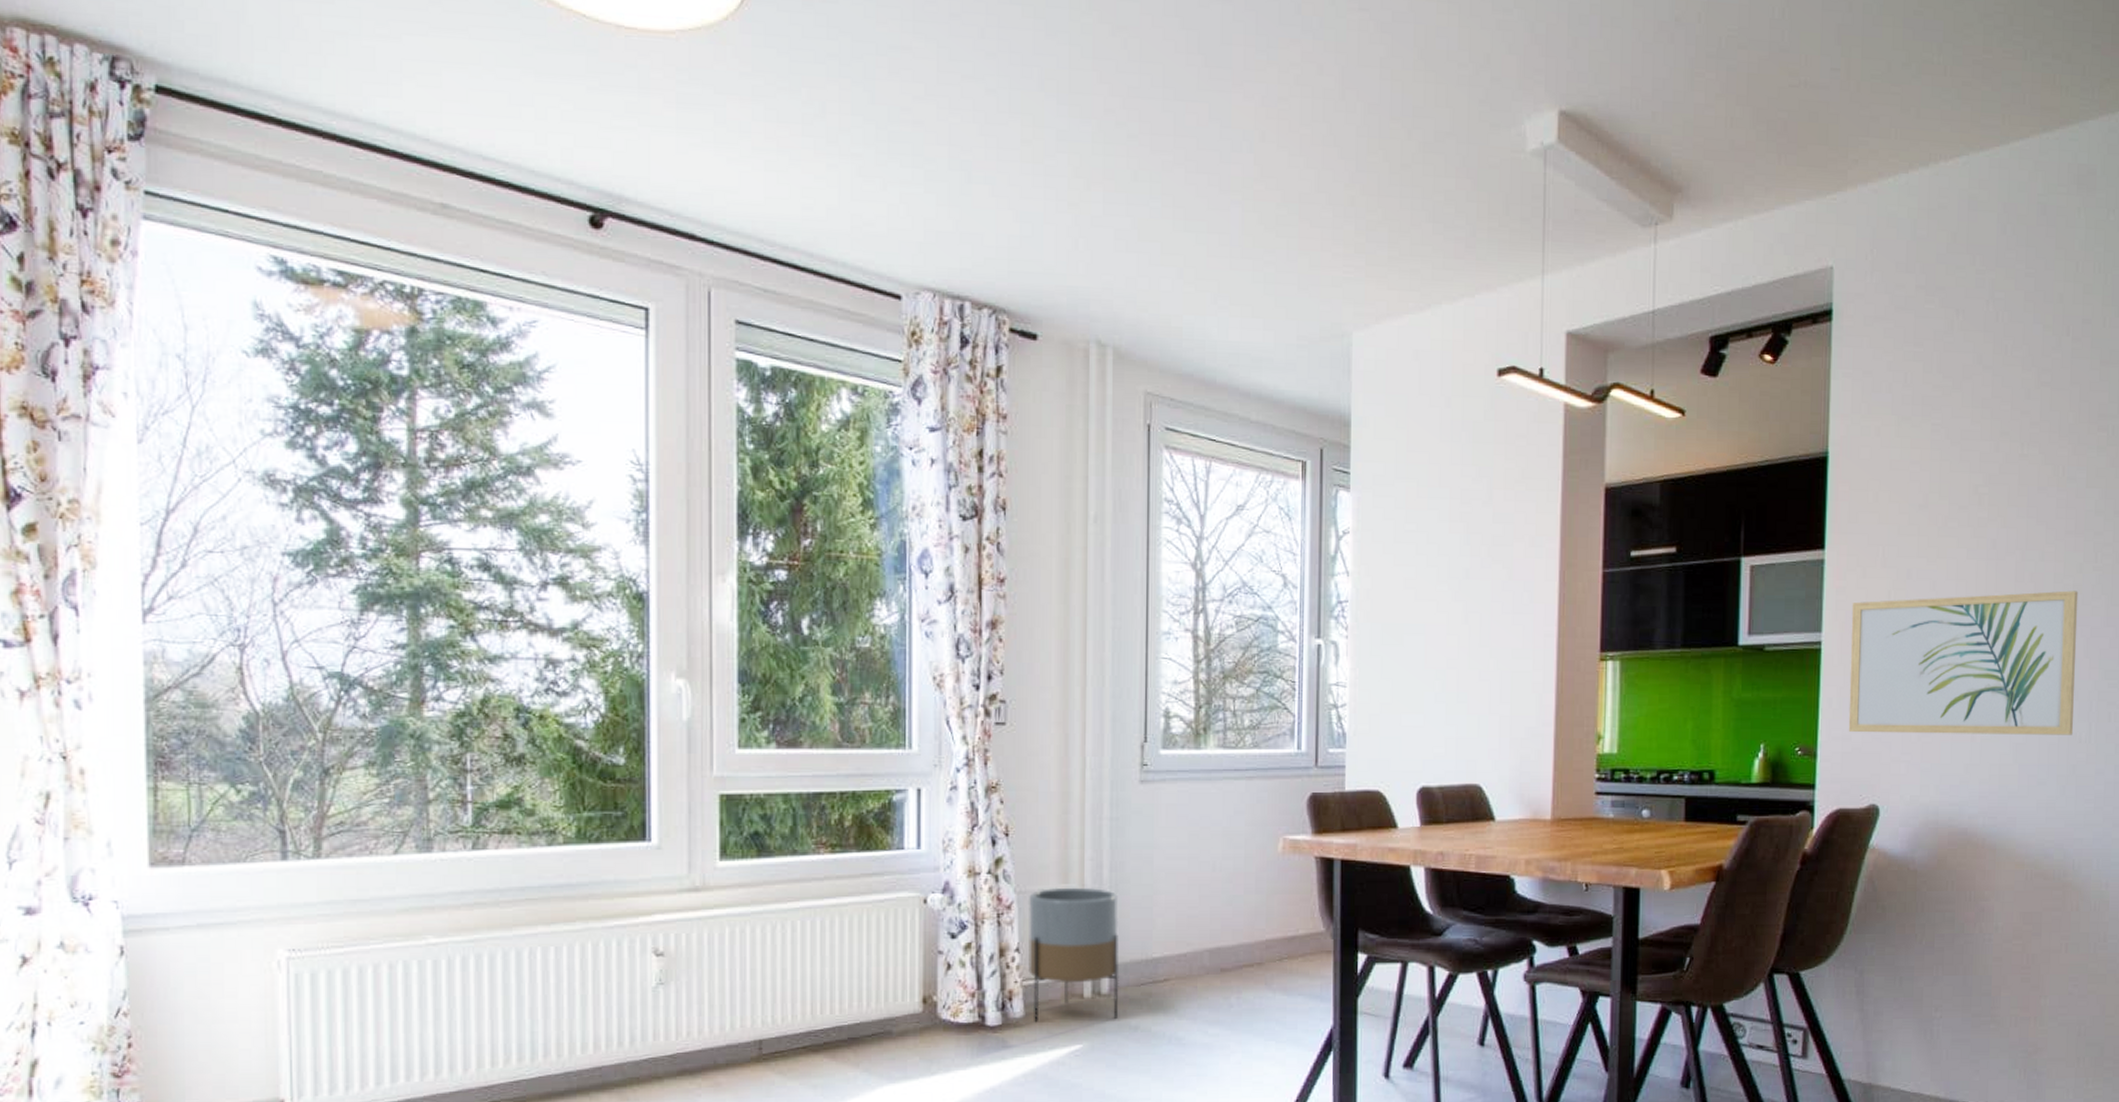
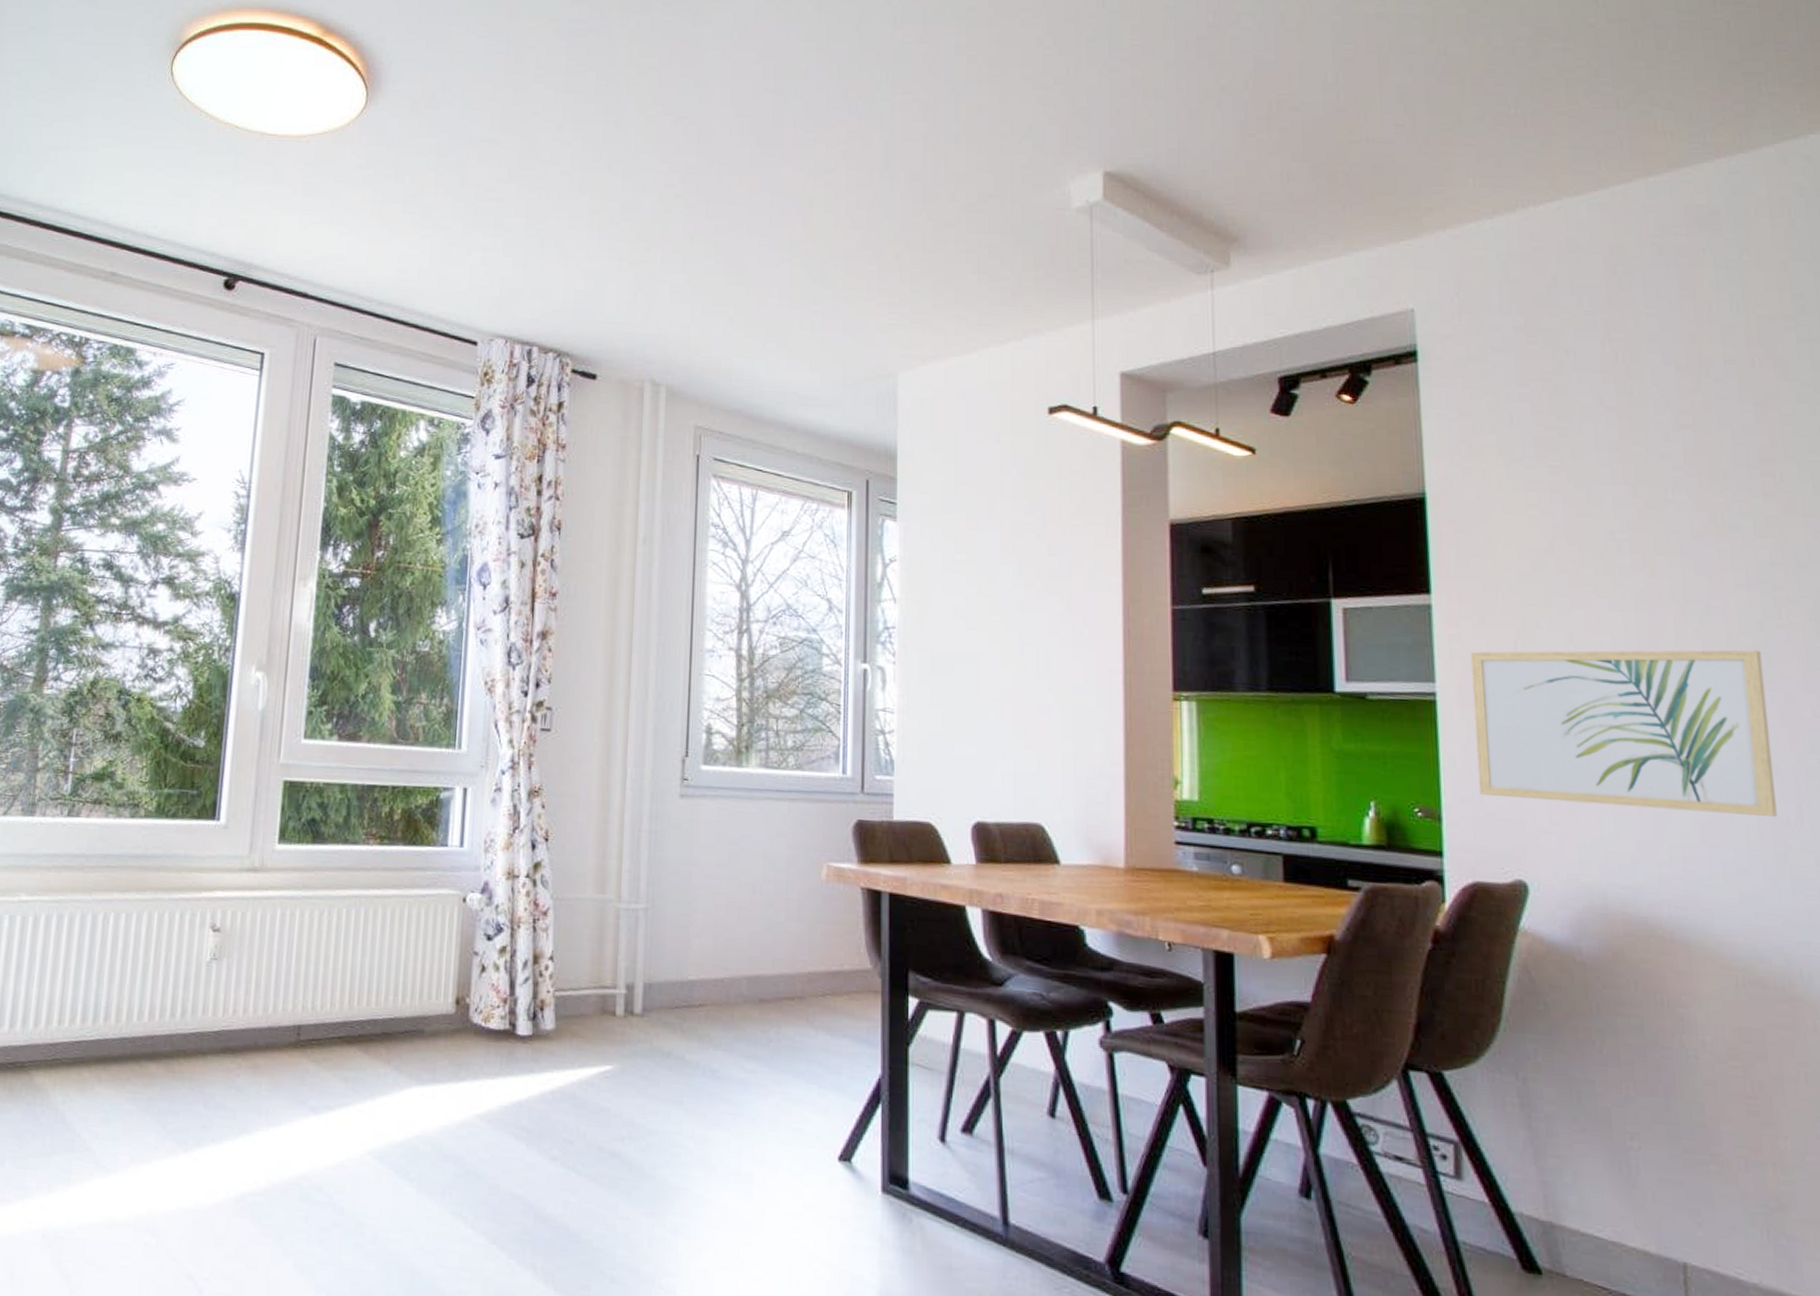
planter: present [1028,887,1119,1023] -> none [561,897,654,1042]

